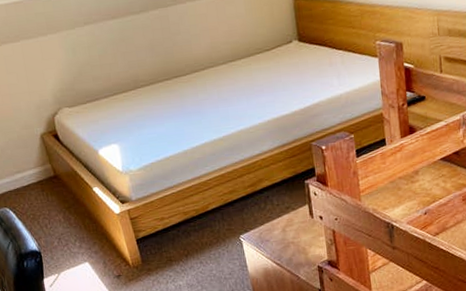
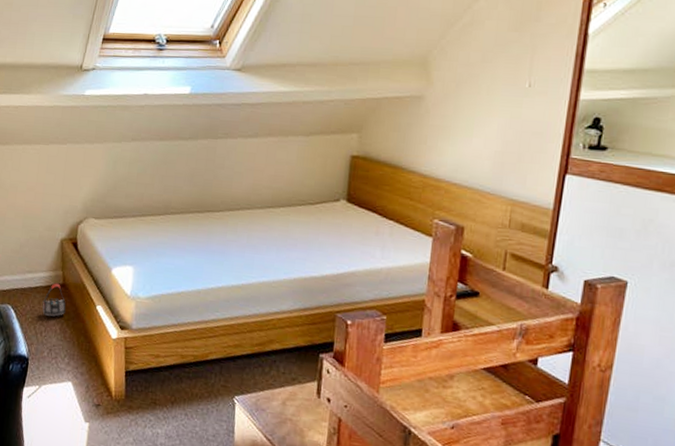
bag: none [39,176,65,209] -> present [42,283,66,317]

